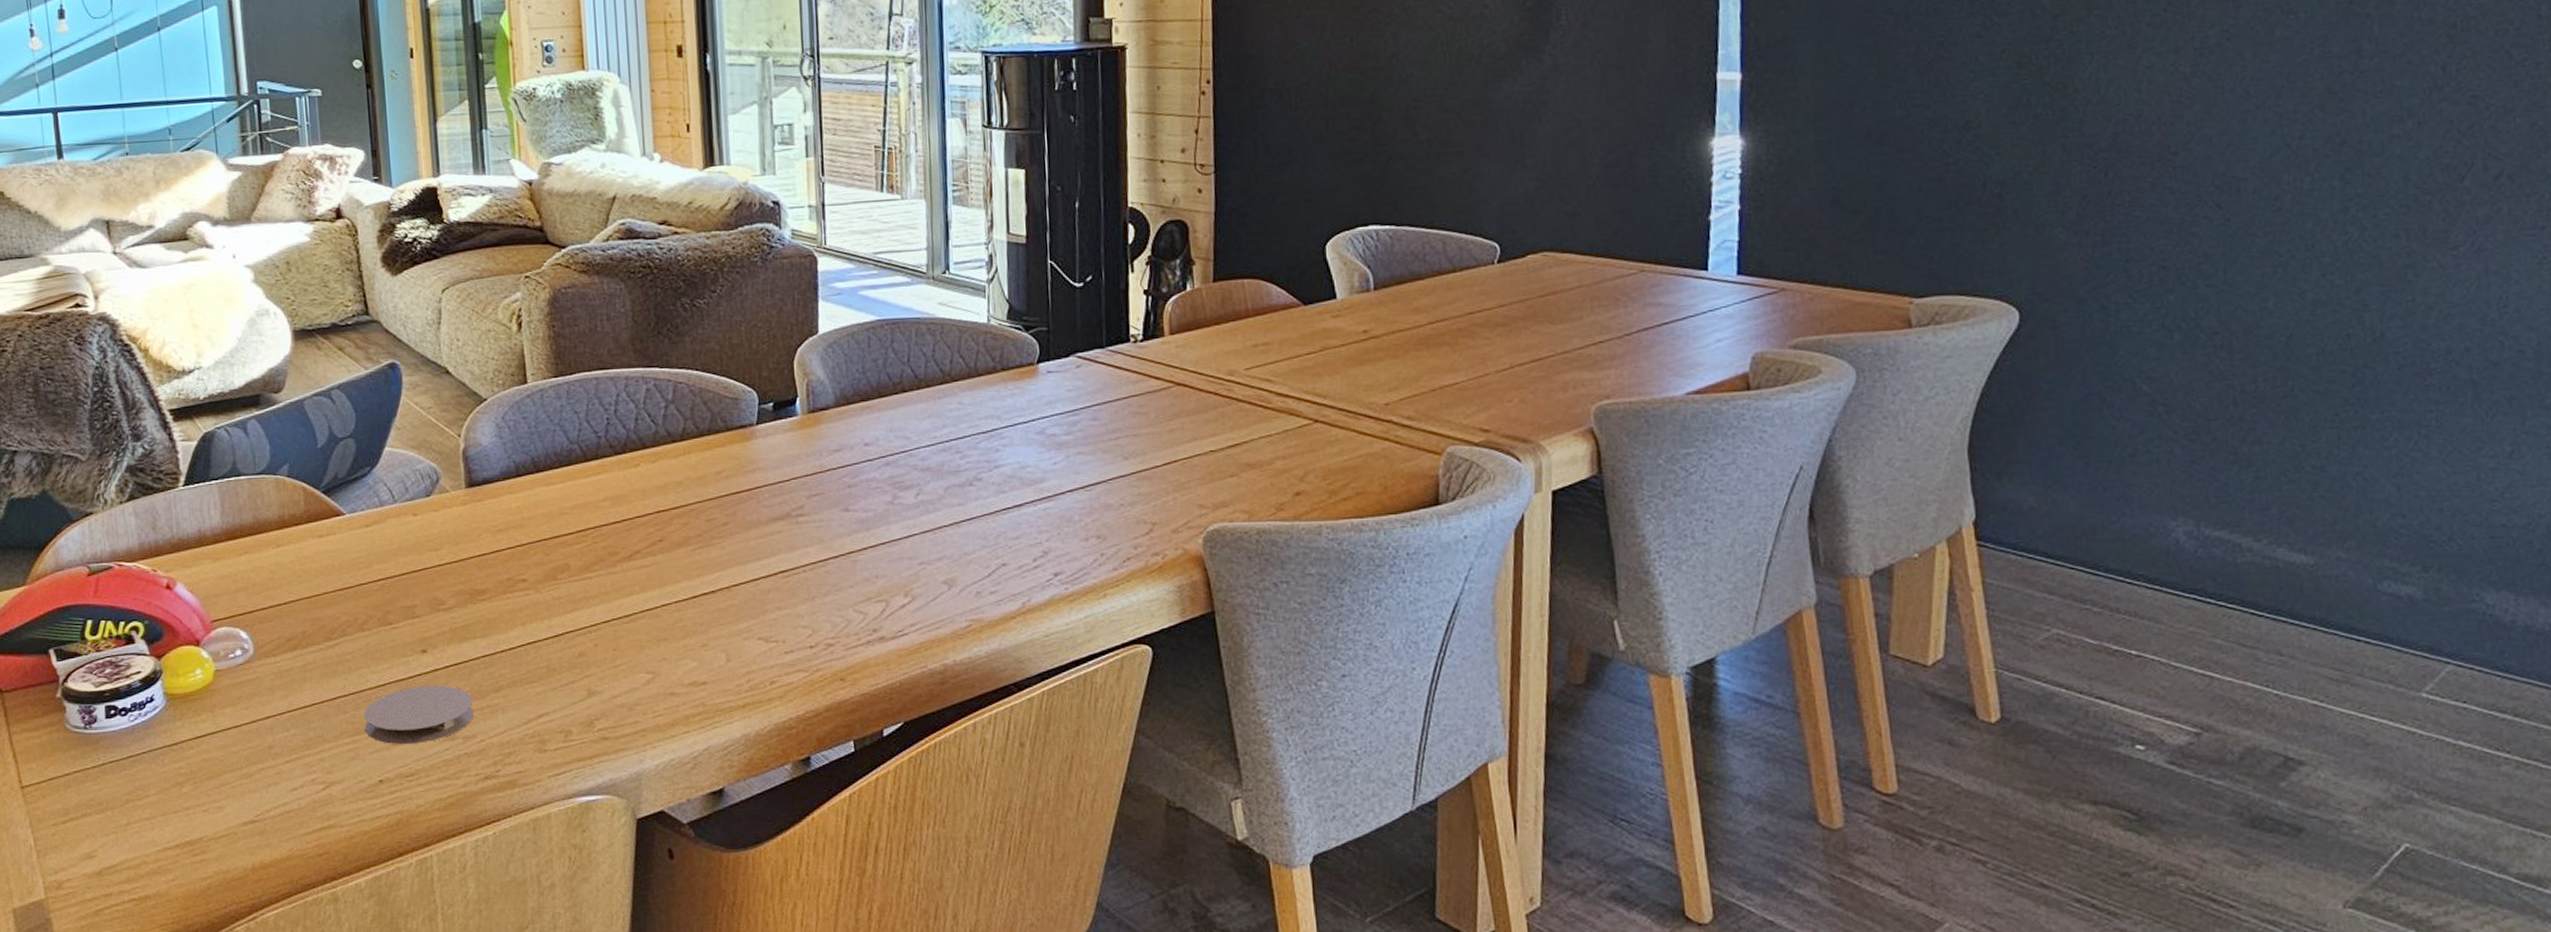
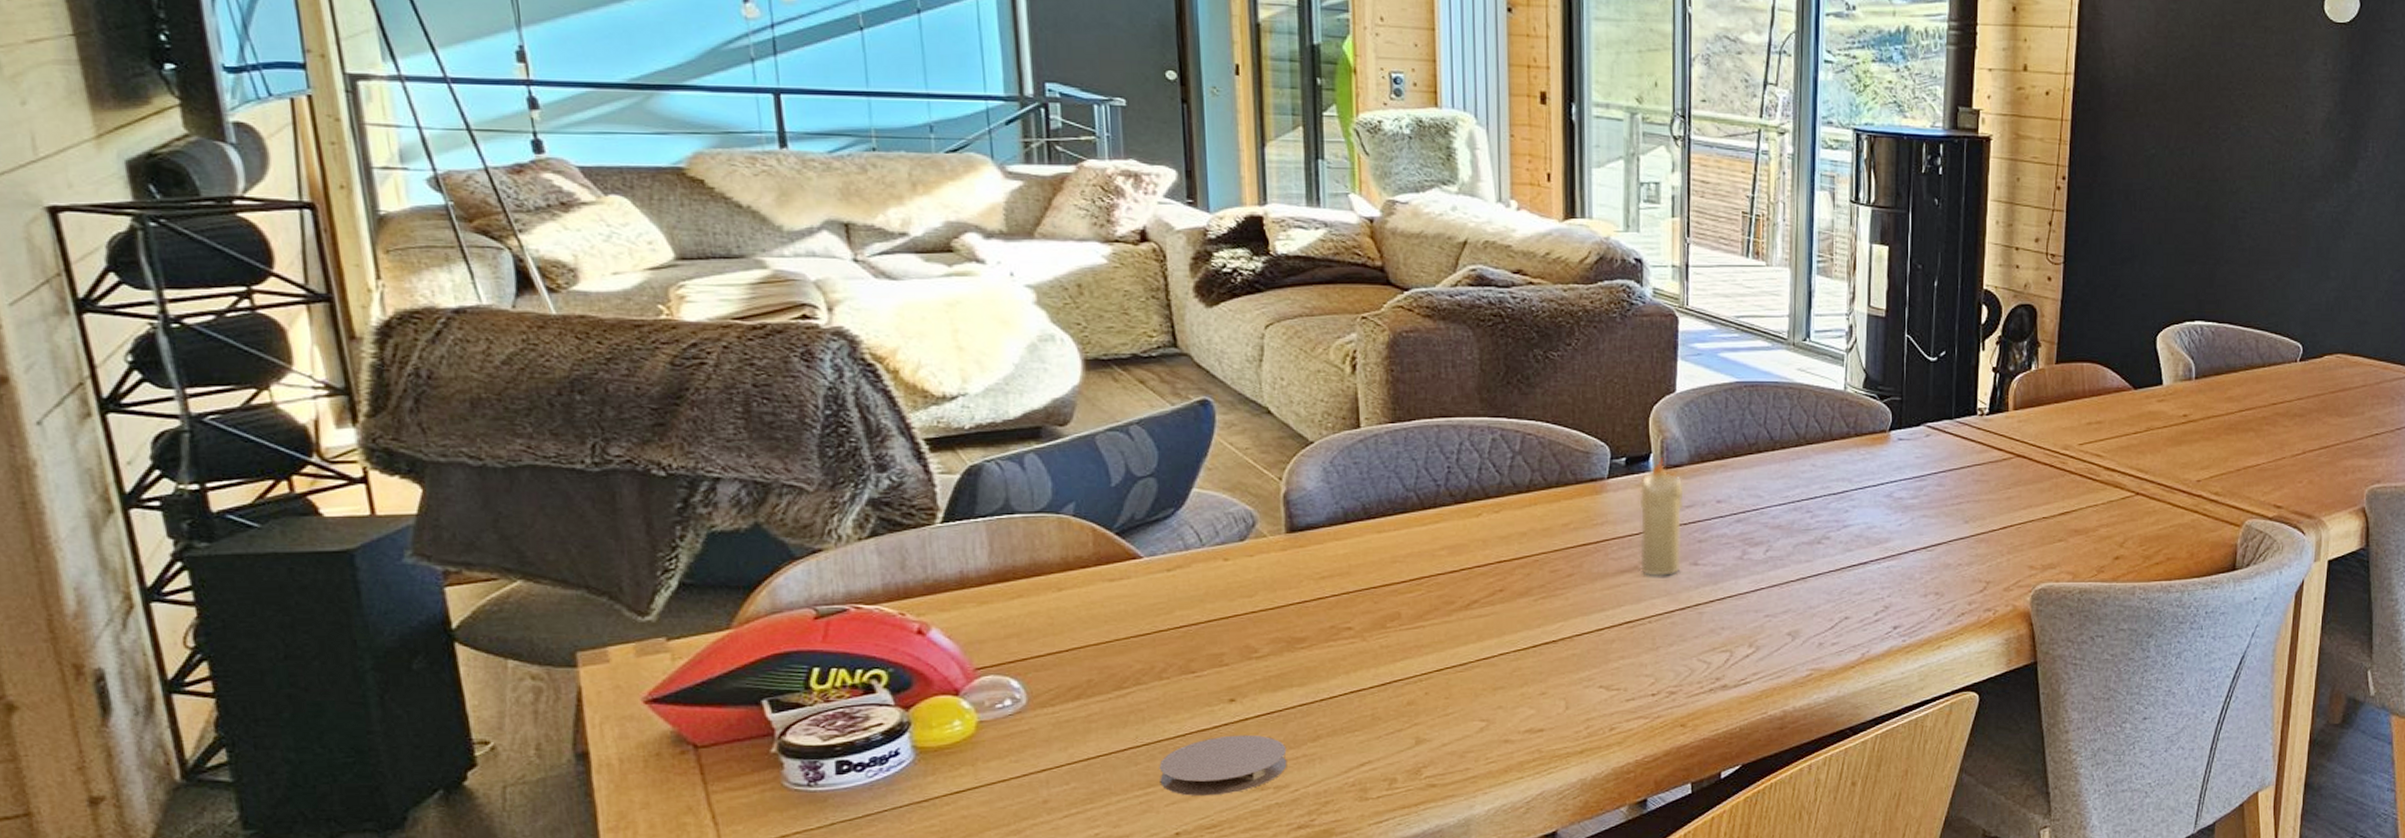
candle: none [788,401,832,523] -> present [1639,458,1684,576]

